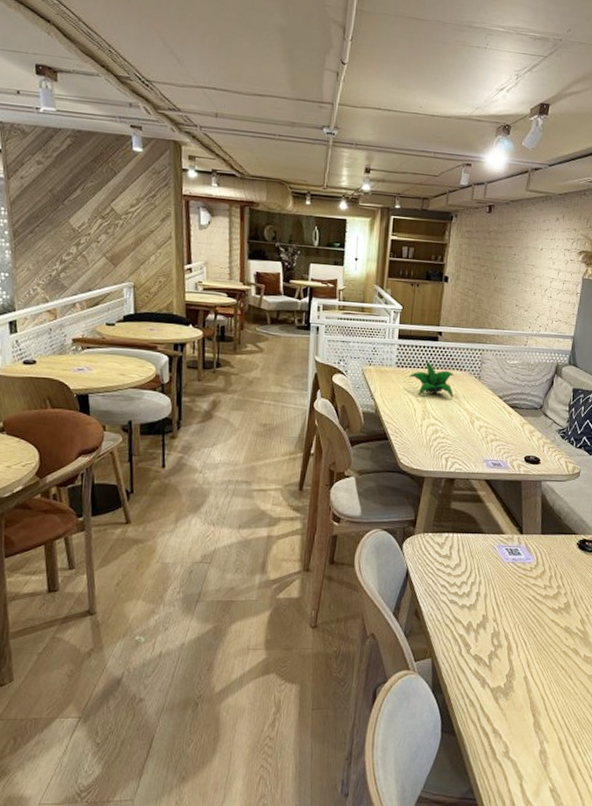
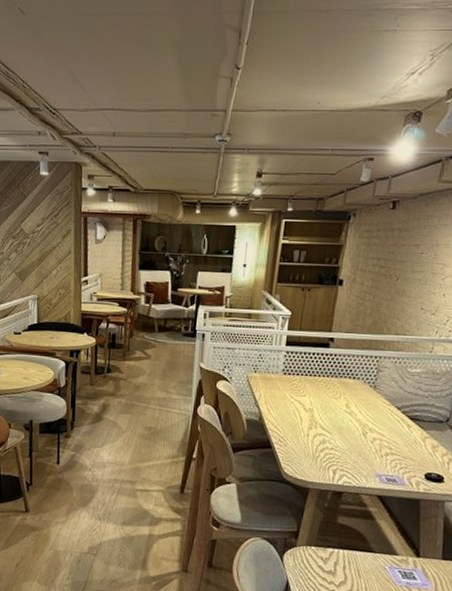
succulent plant: present [408,361,454,397] -> none [295,368,345,407]

